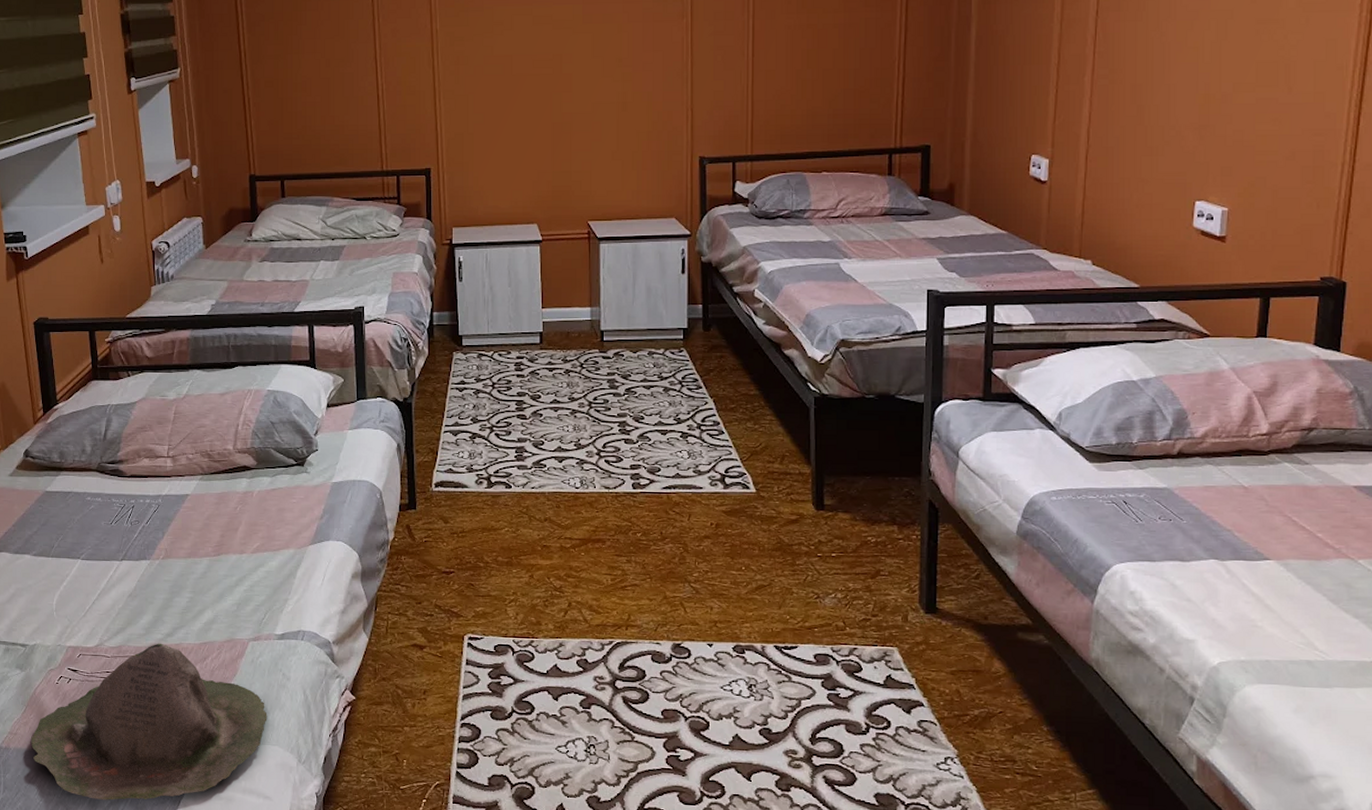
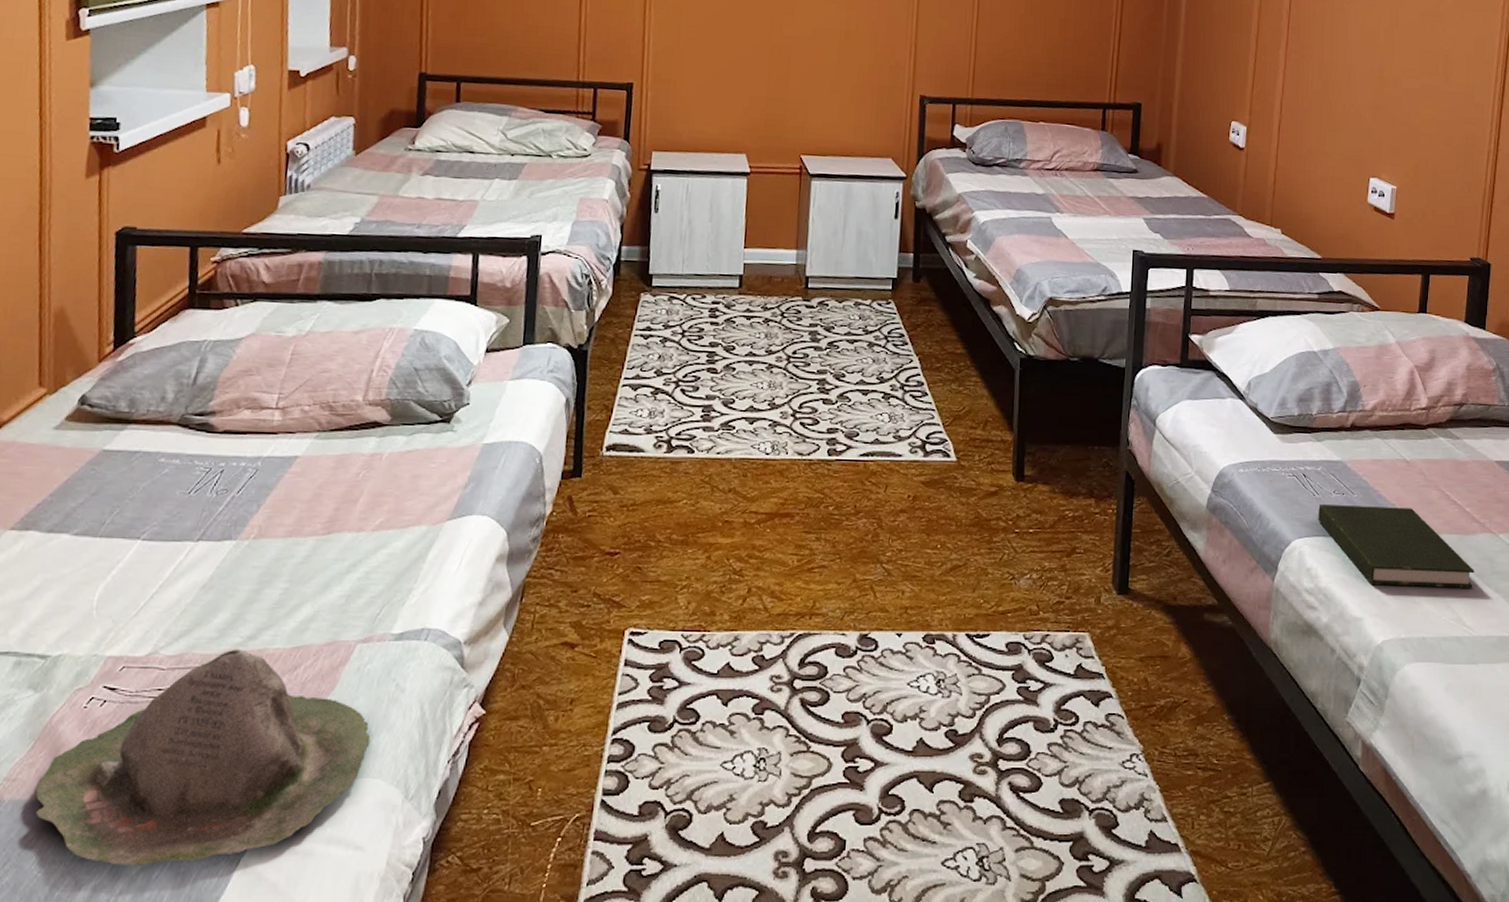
book: none [1142,530,1328,613] -> present [1318,504,1474,588]

